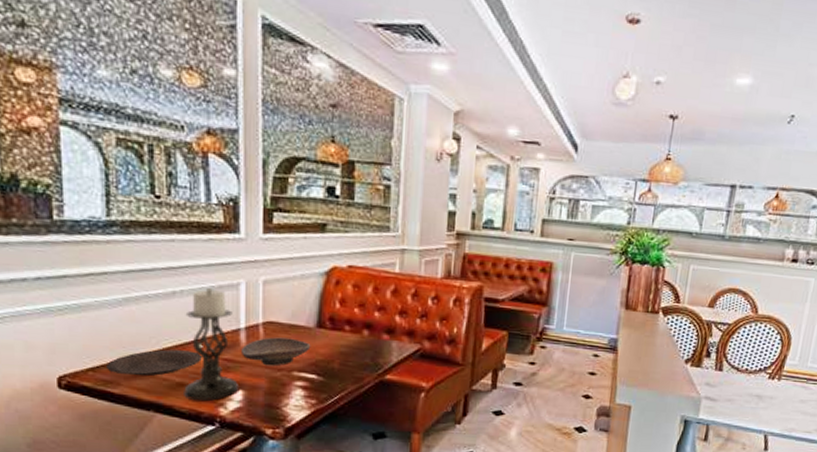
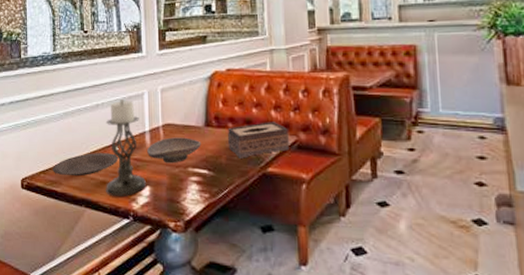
tissue box: none [343,327,412,364] -> present [228,122,289,158]

